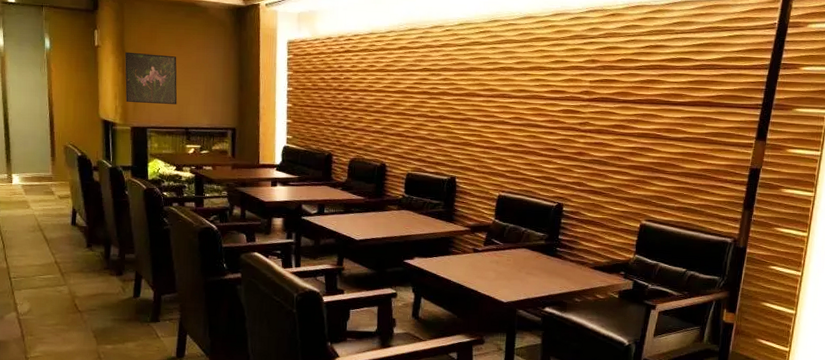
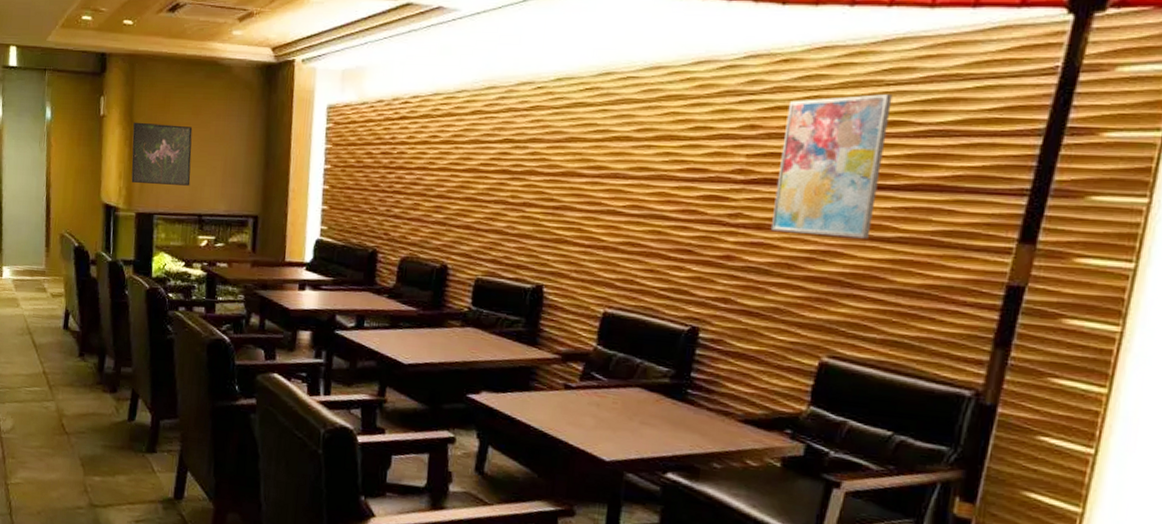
wall art: none [607,39,680,139] -> present [770,94,893,239]

